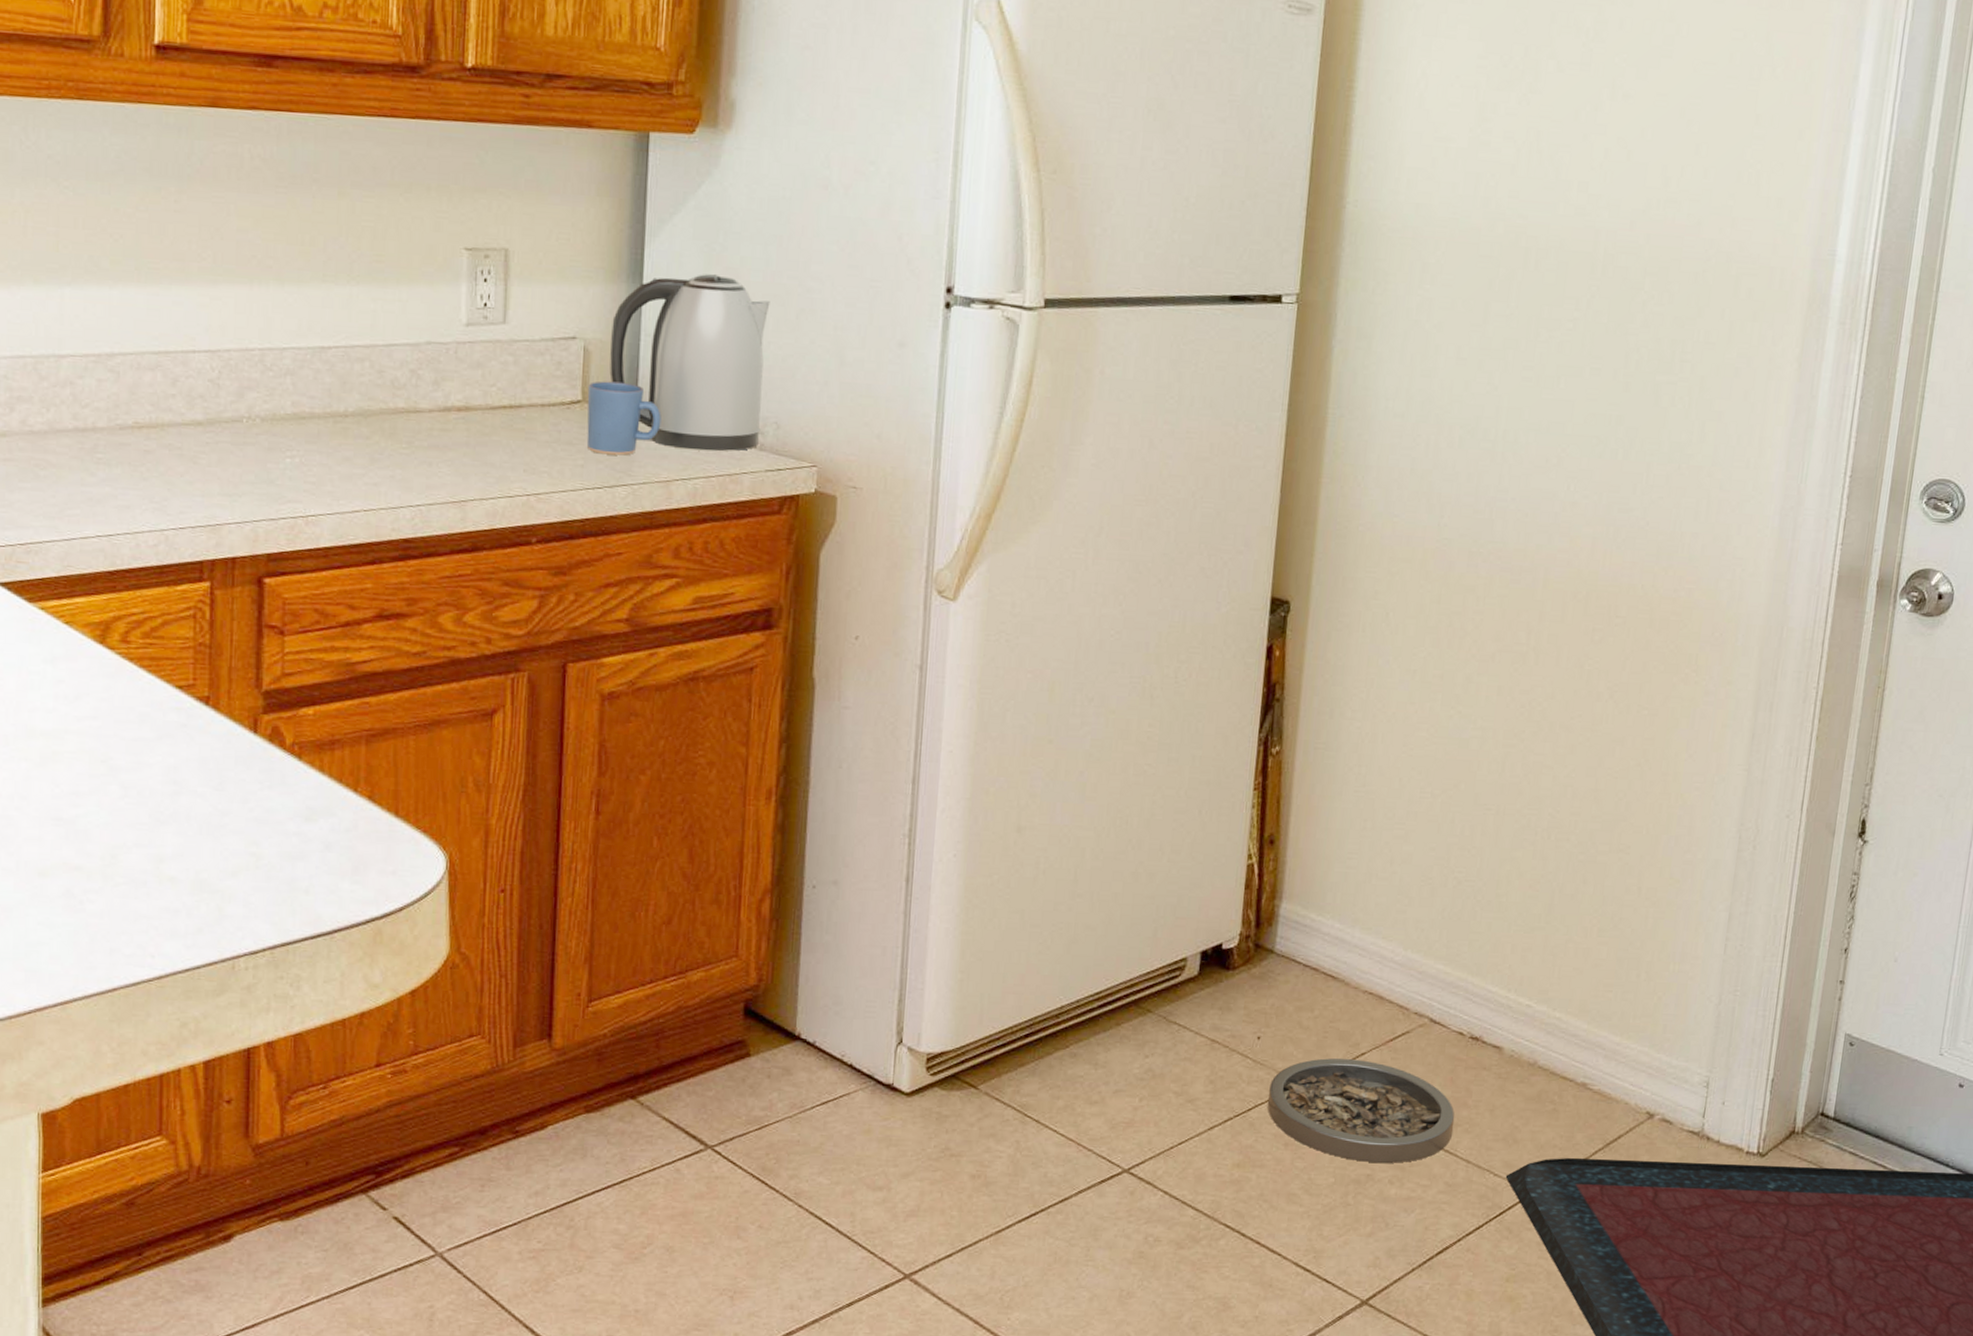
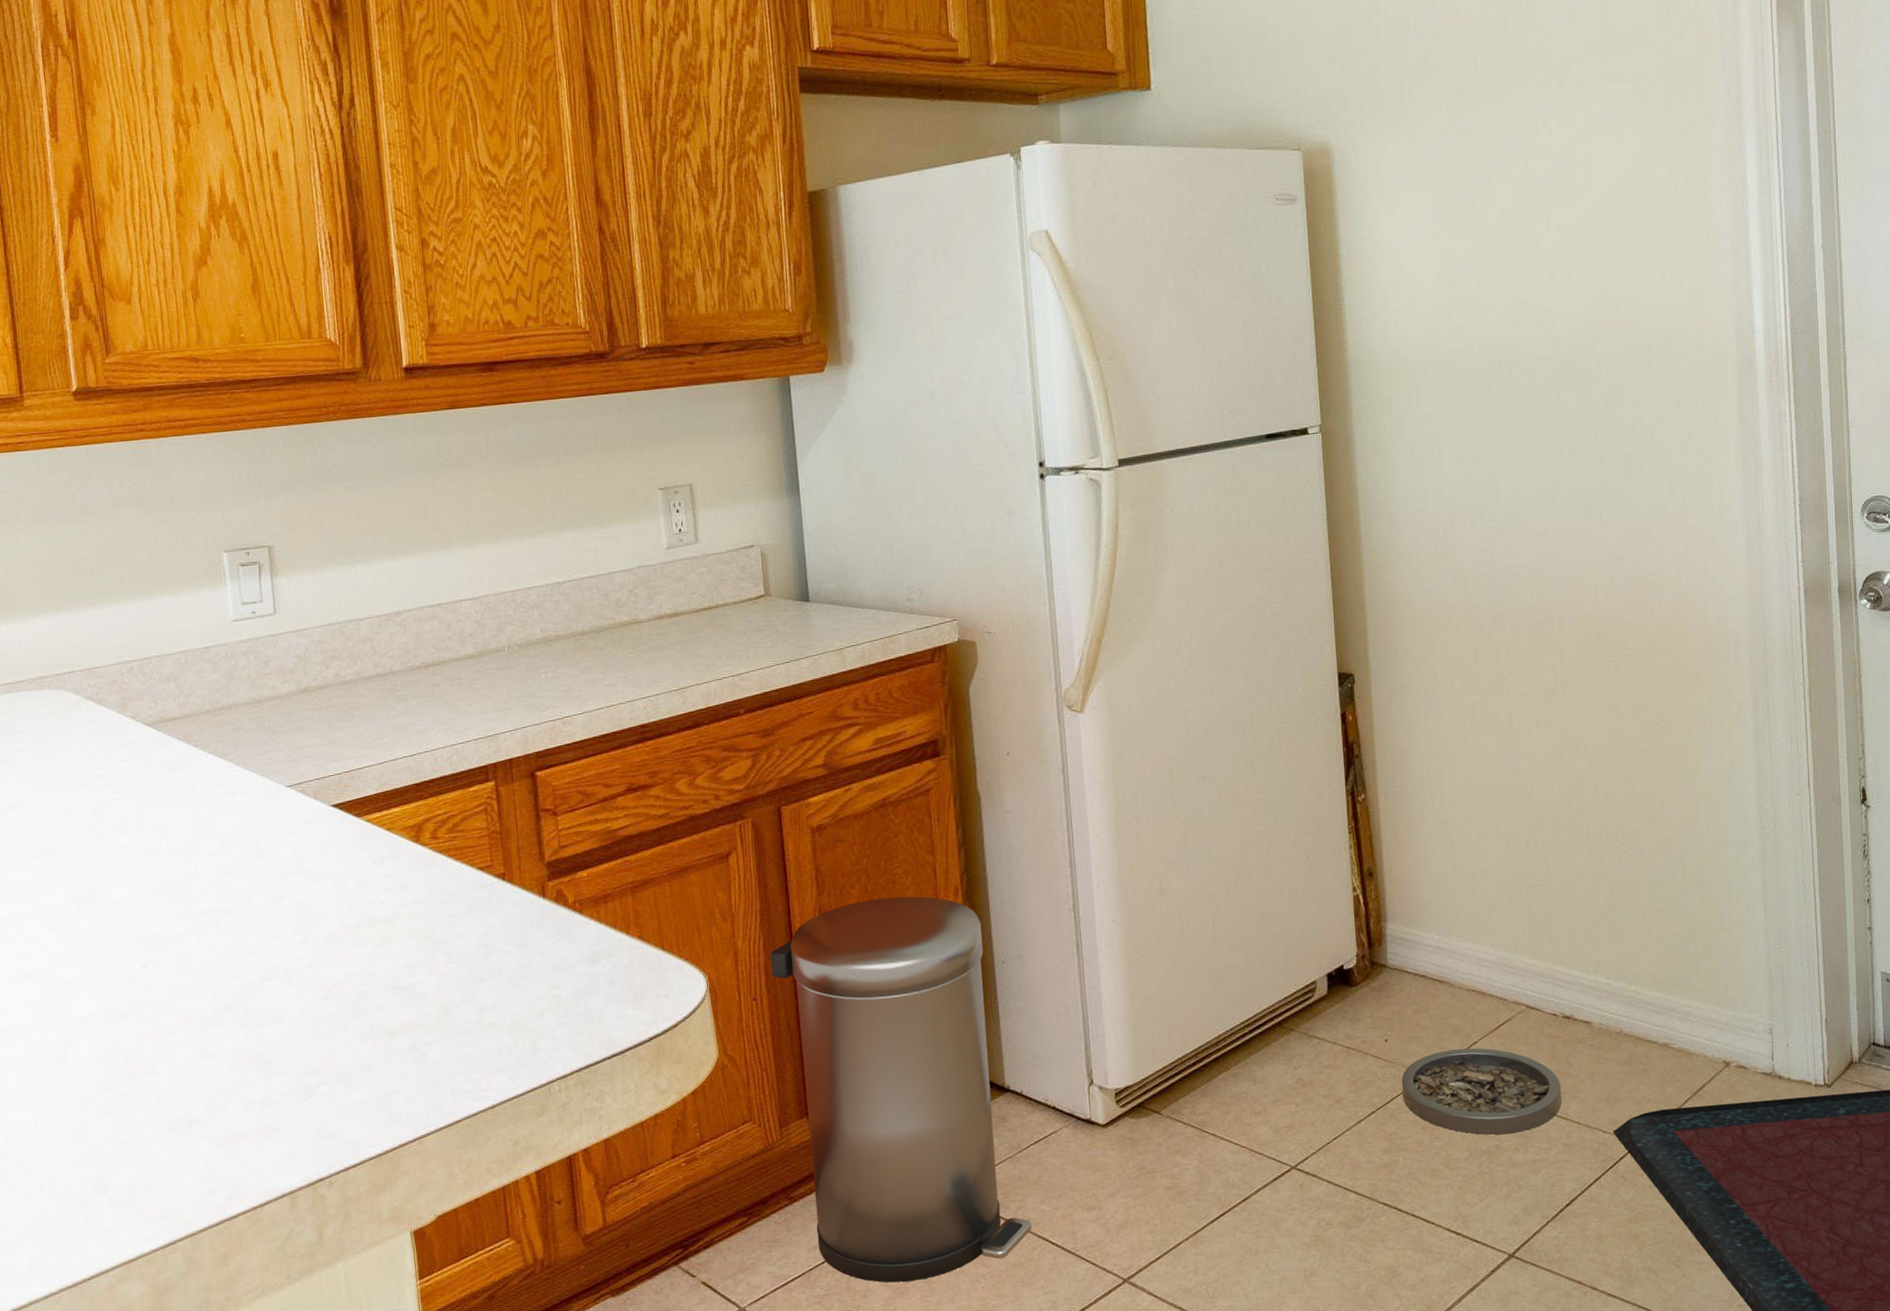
pedal bin: none [528,790,804,1246] -> present [770,896,1032,1283]
mug: present [586,381,661,456] -> none [768,575,829,635]
kettle: present [609,273,770,452] -> none [780,479,908,622]

